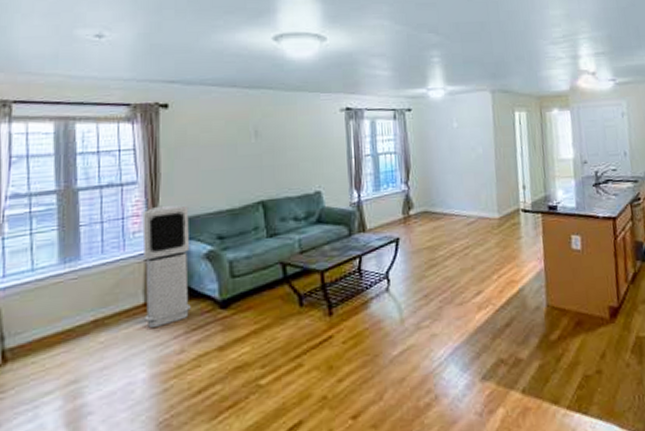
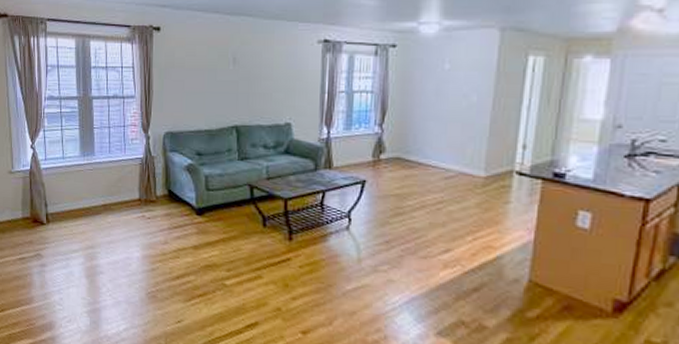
air purifier: present [142,205,191,329] -> none [138,119,174,220]

